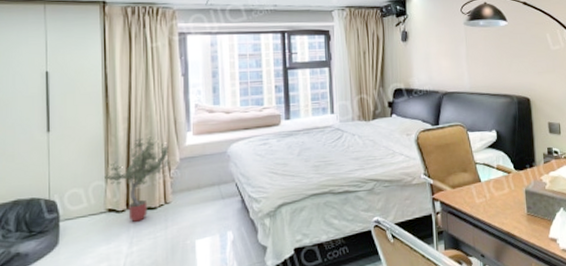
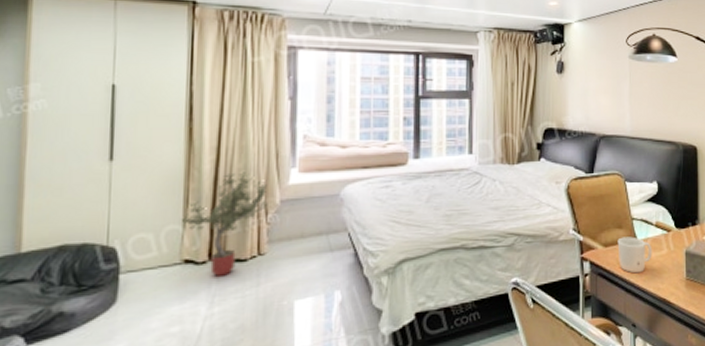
mug: none [463,179,496,211] -> present [617,236,653,274]

